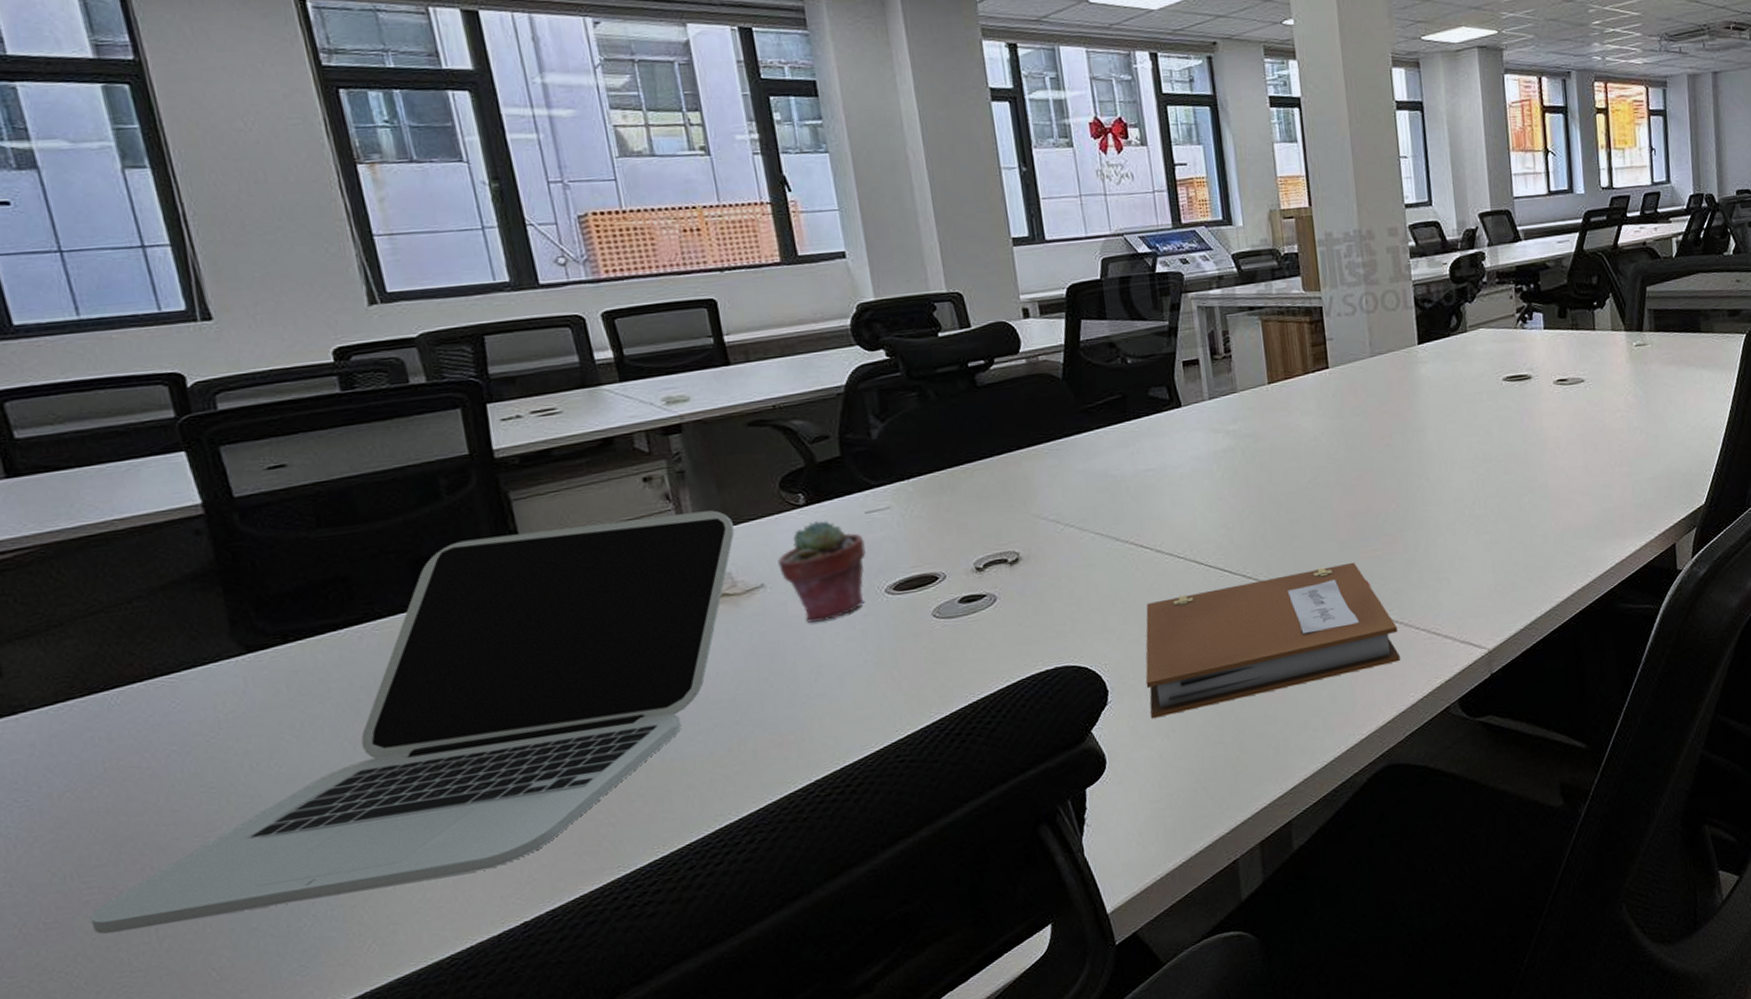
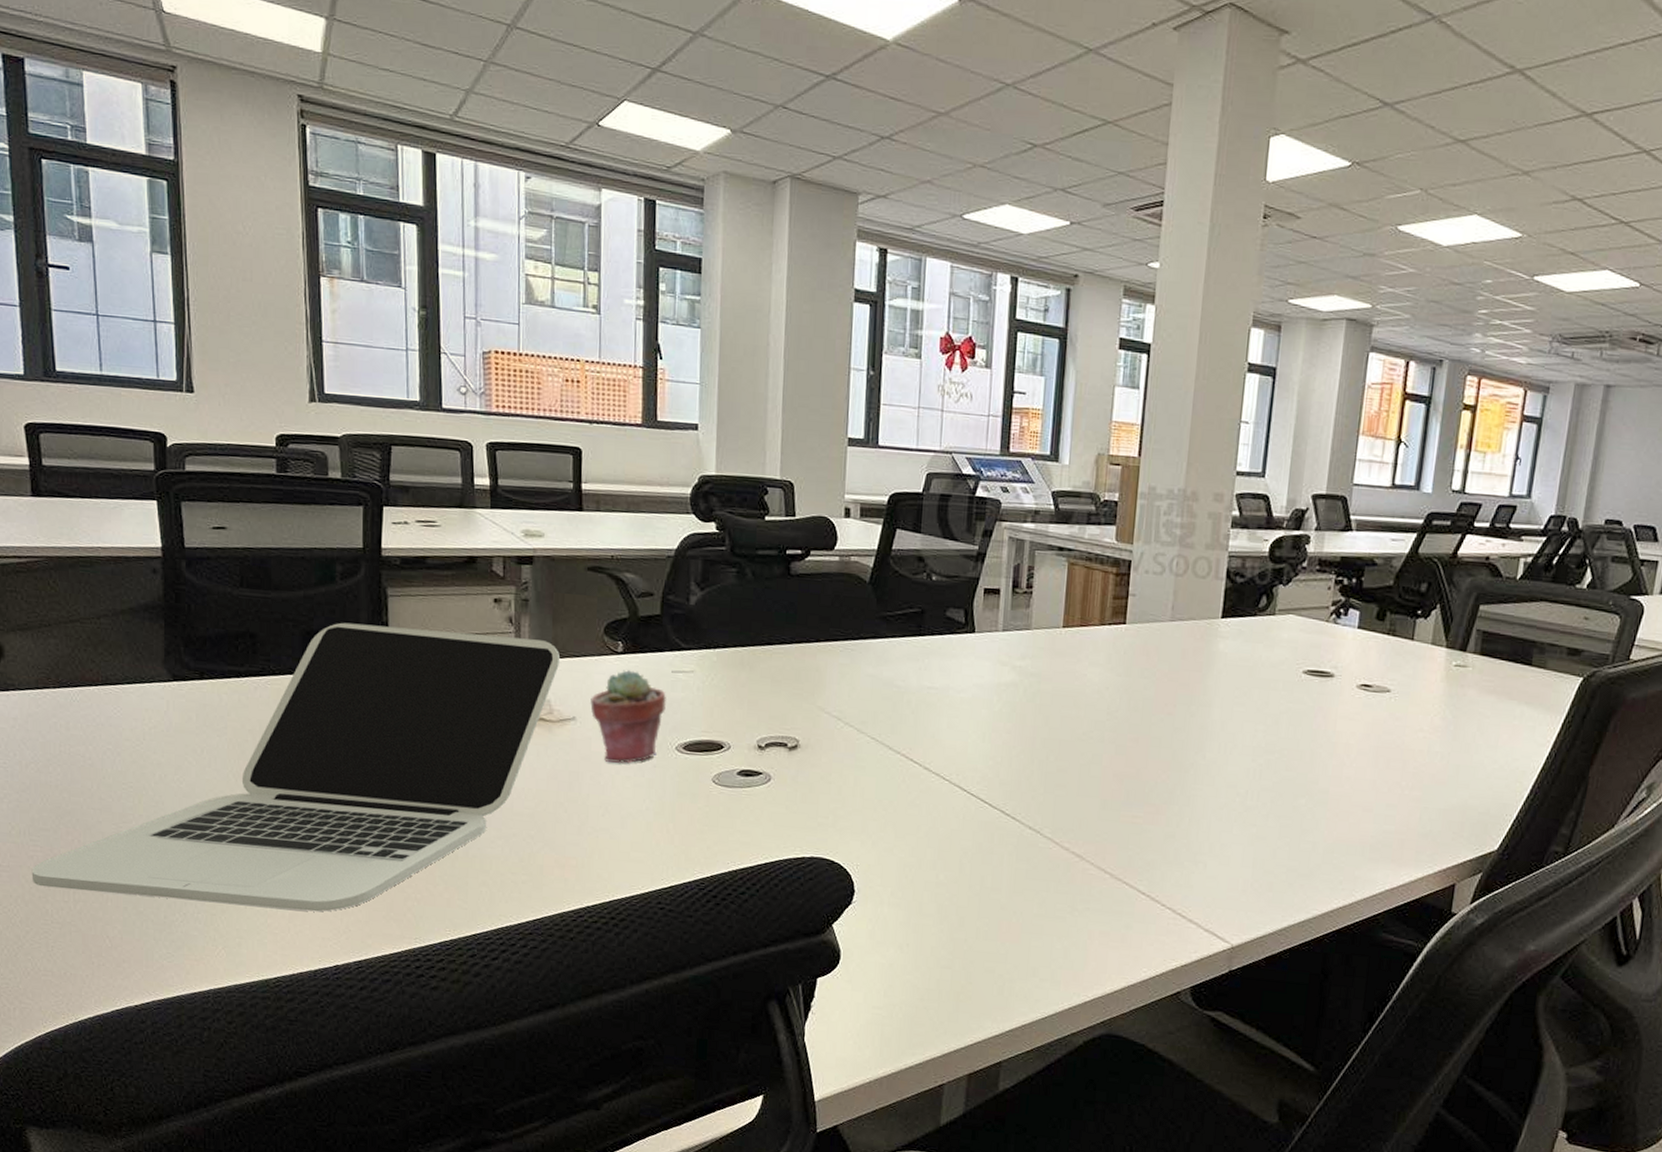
notebook: present [1145,562,1400,719] -> none [889,816,1143,934]

